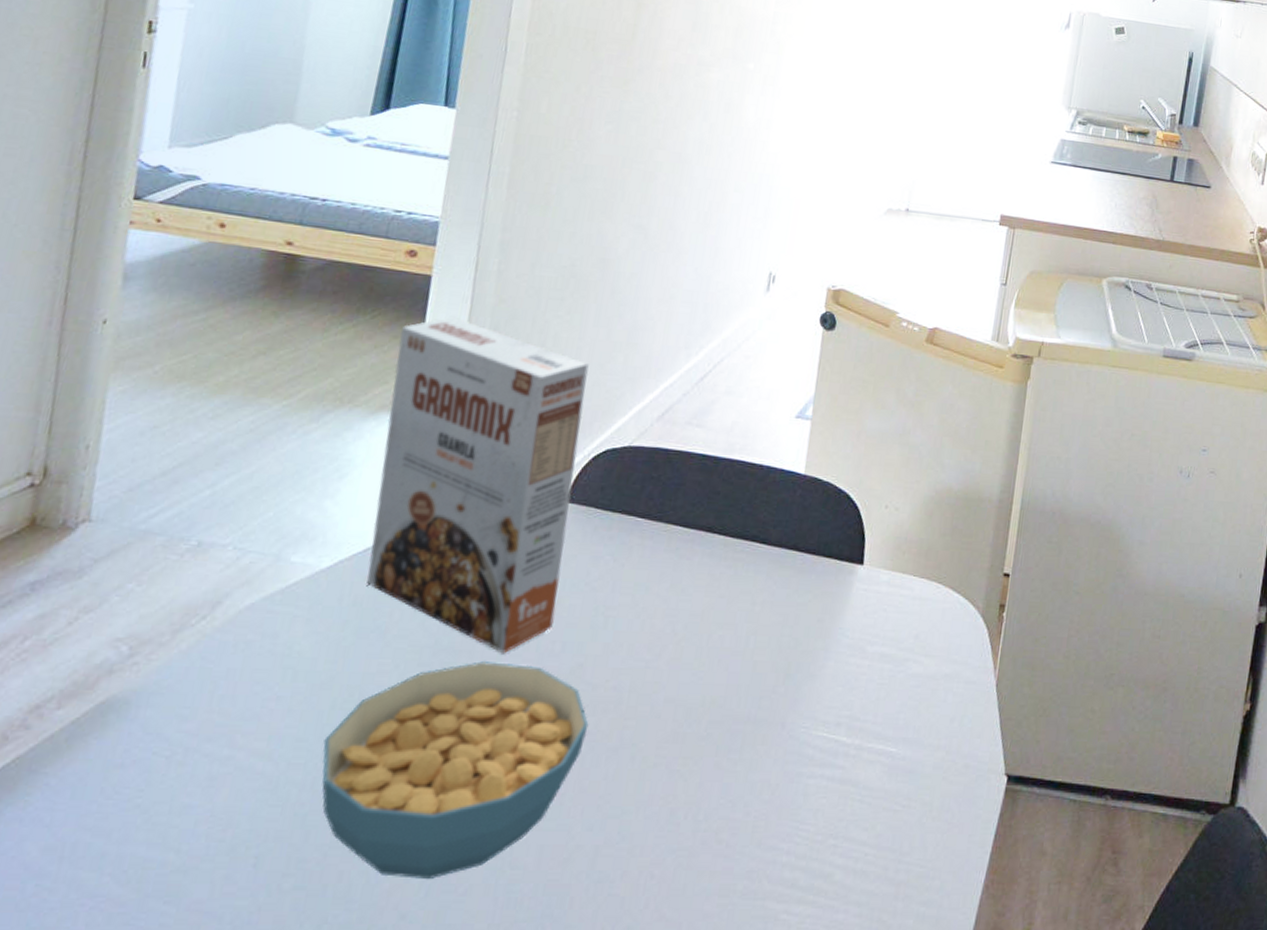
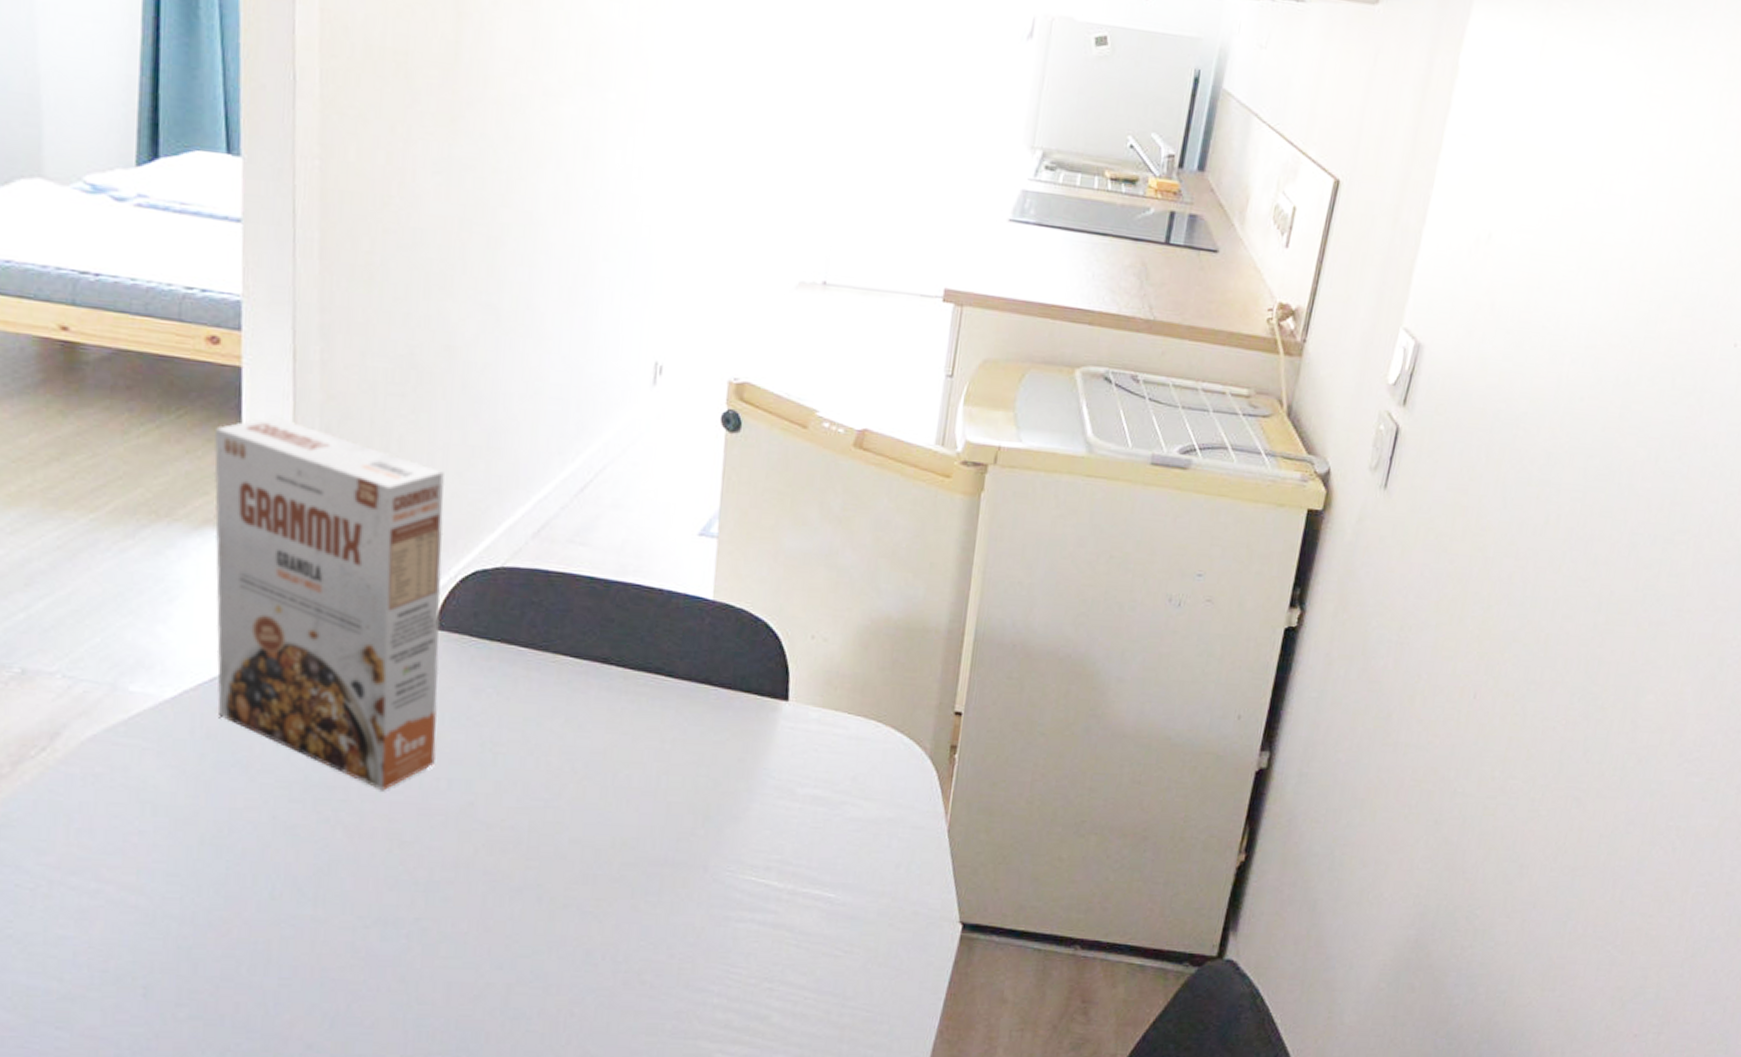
cereal bowl: present [322,661,589,879] -> none [197,798,487,1012]

